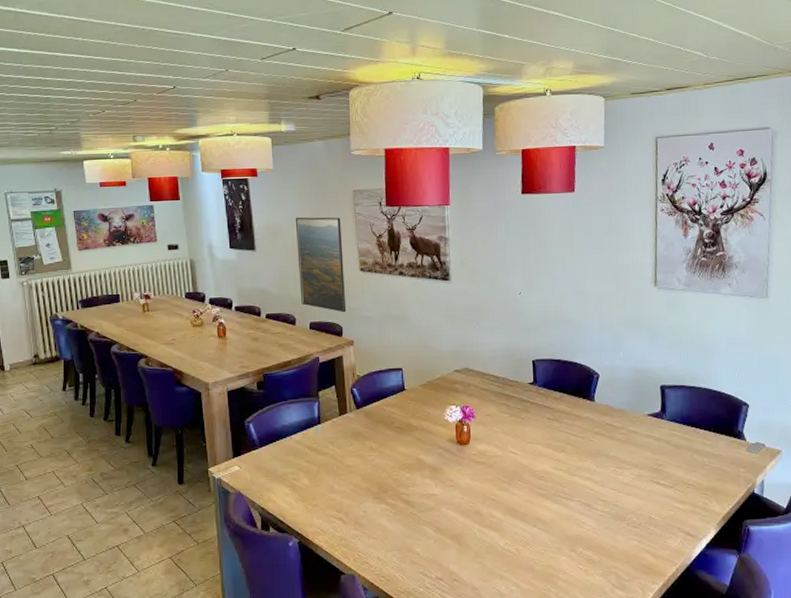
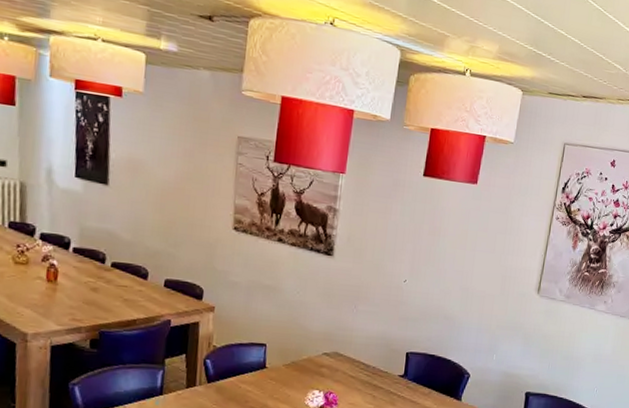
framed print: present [295,217,347,313] -> none [158,154,219,274]

